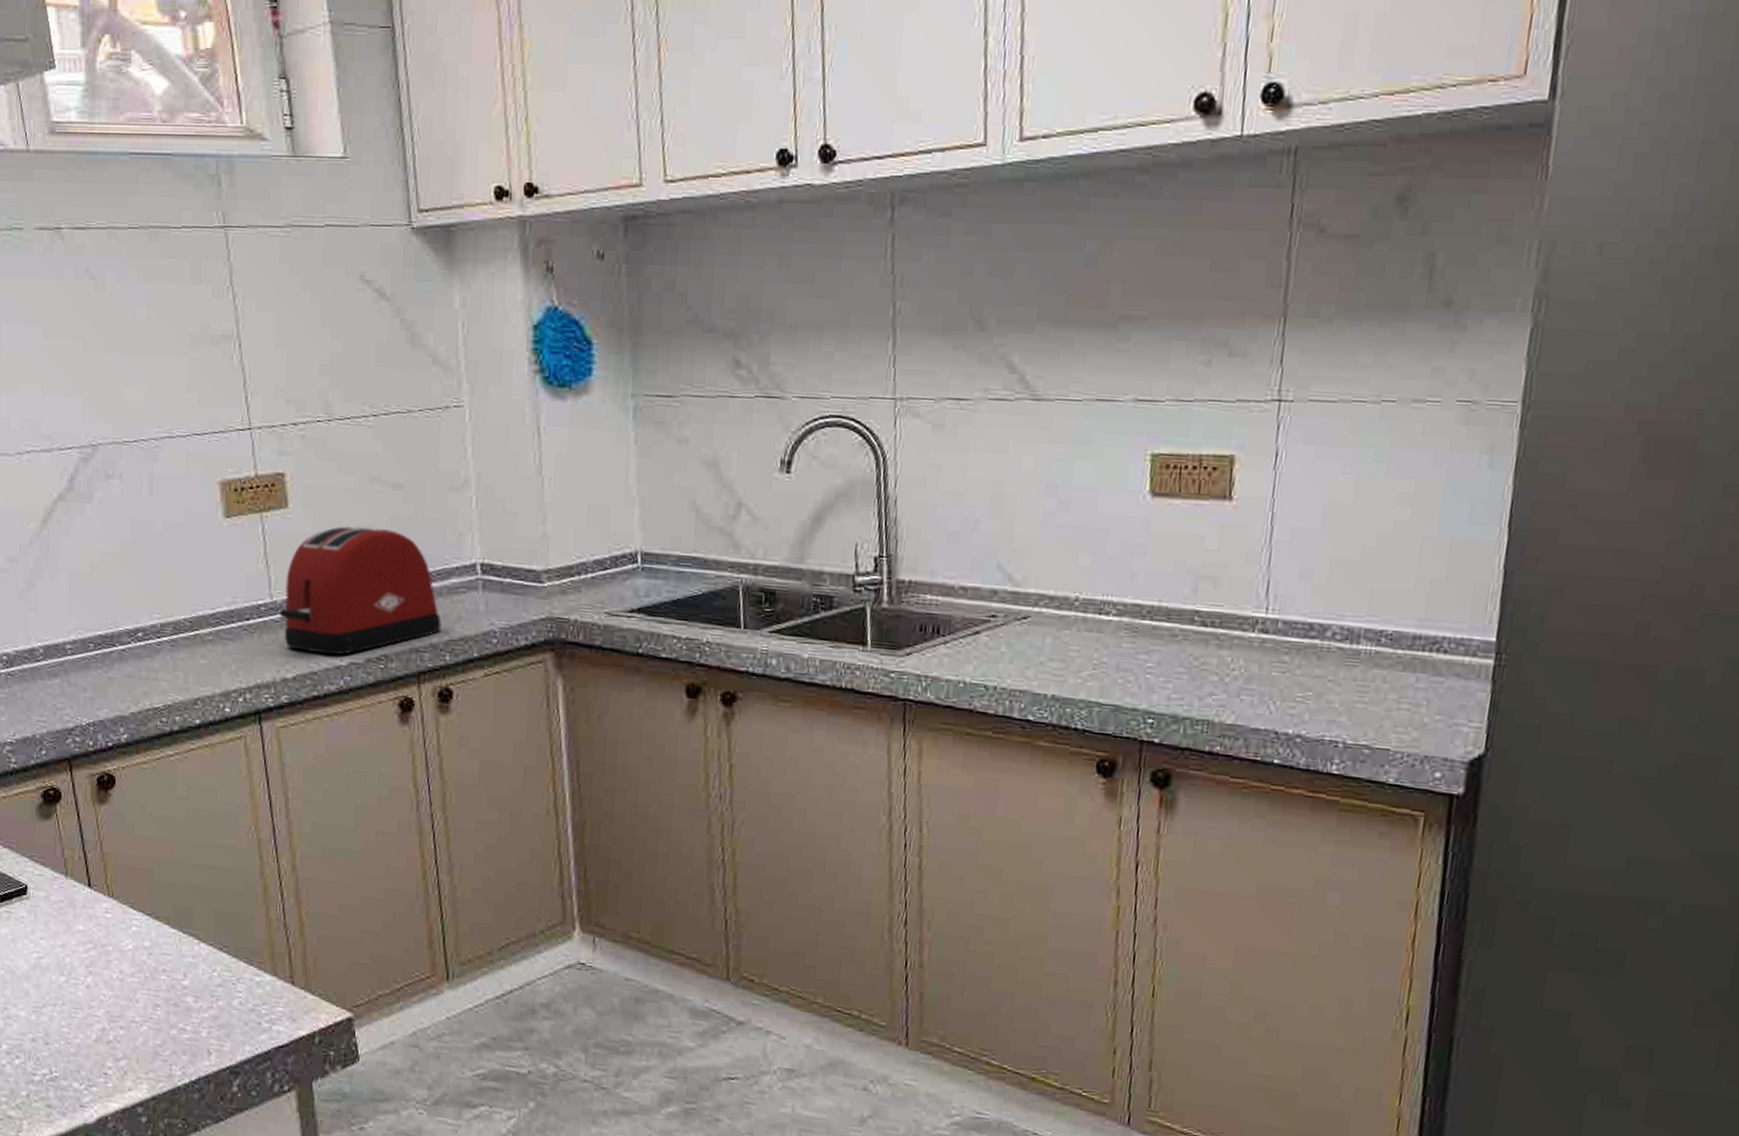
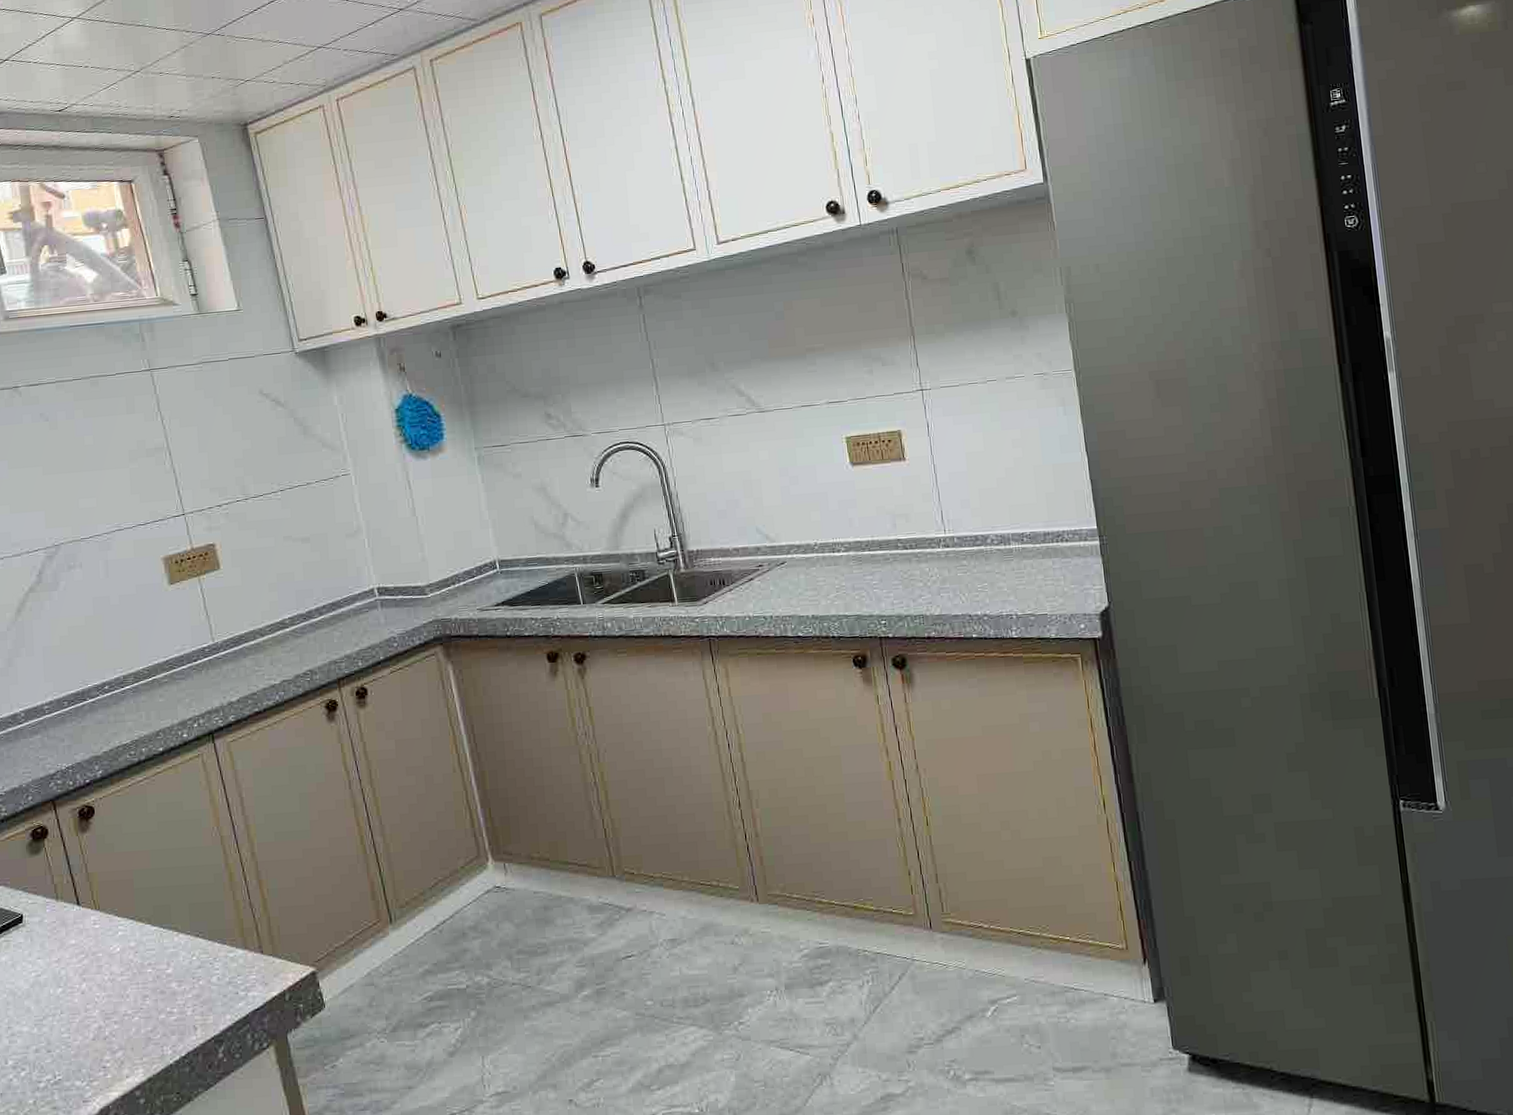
toaster: present [279,526,442,655] -> none [221,573,352,679]

